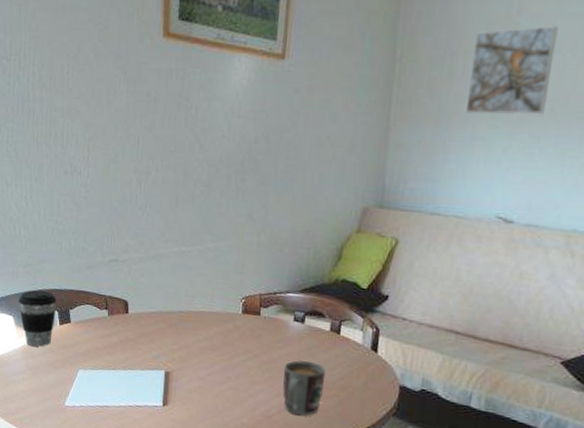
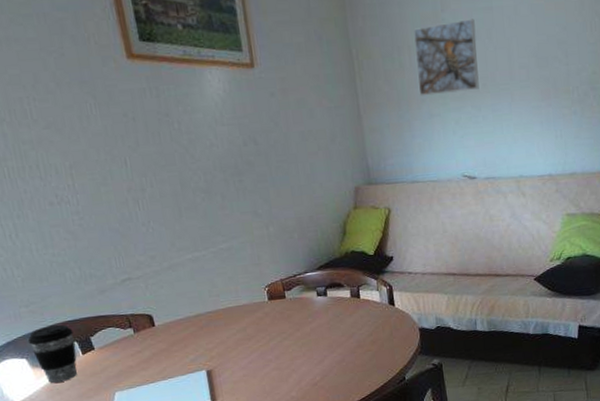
mug: present [283,360,325,416] -> none [317,327,357,377]

